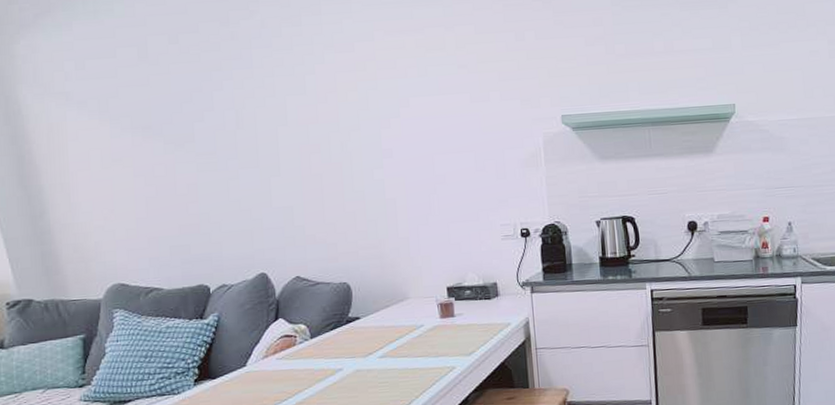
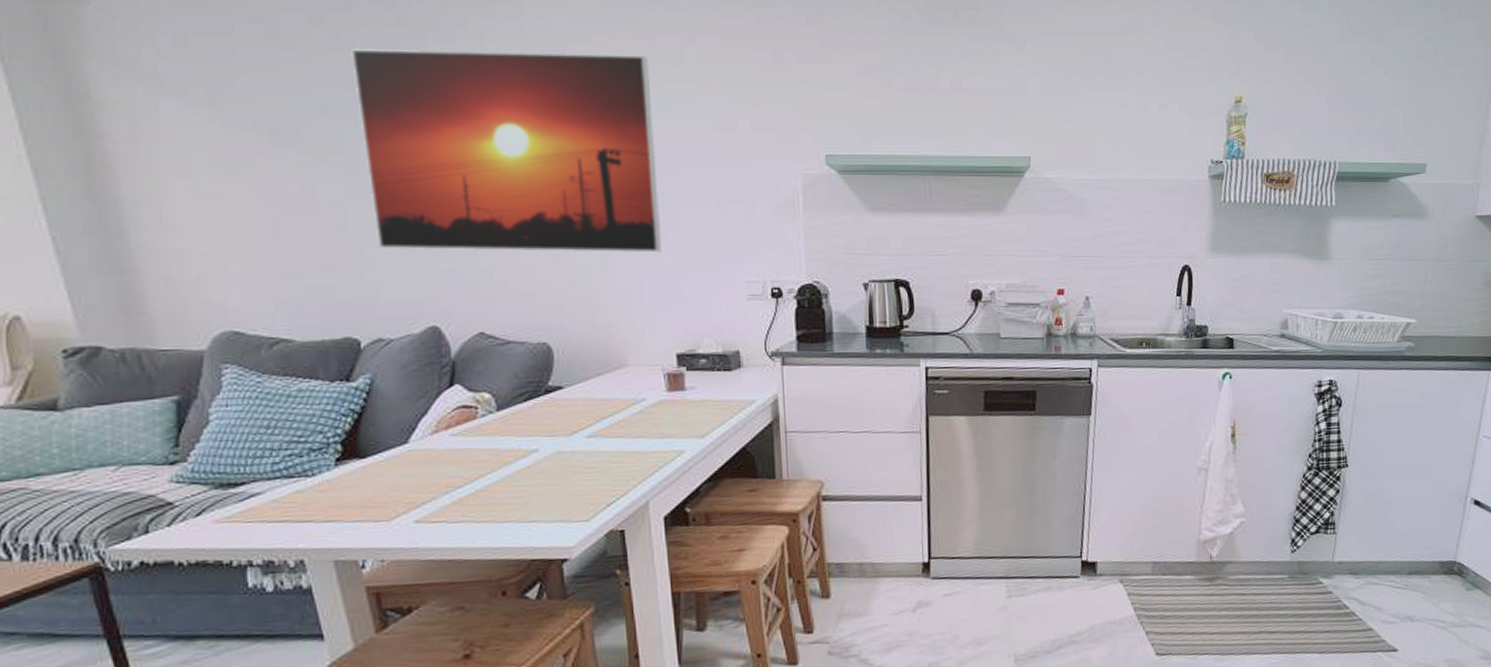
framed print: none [198,46,432,215] -> present [351,49,661,253]

